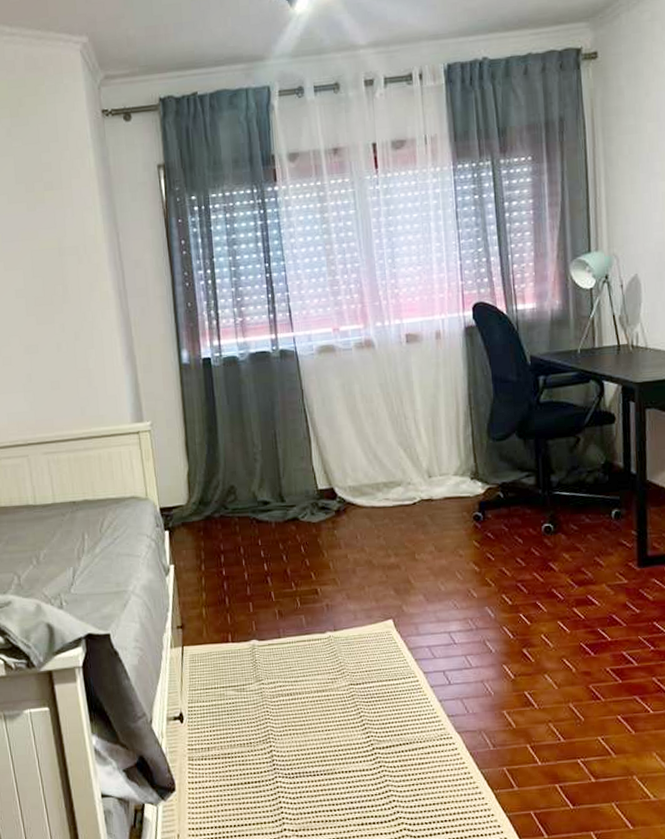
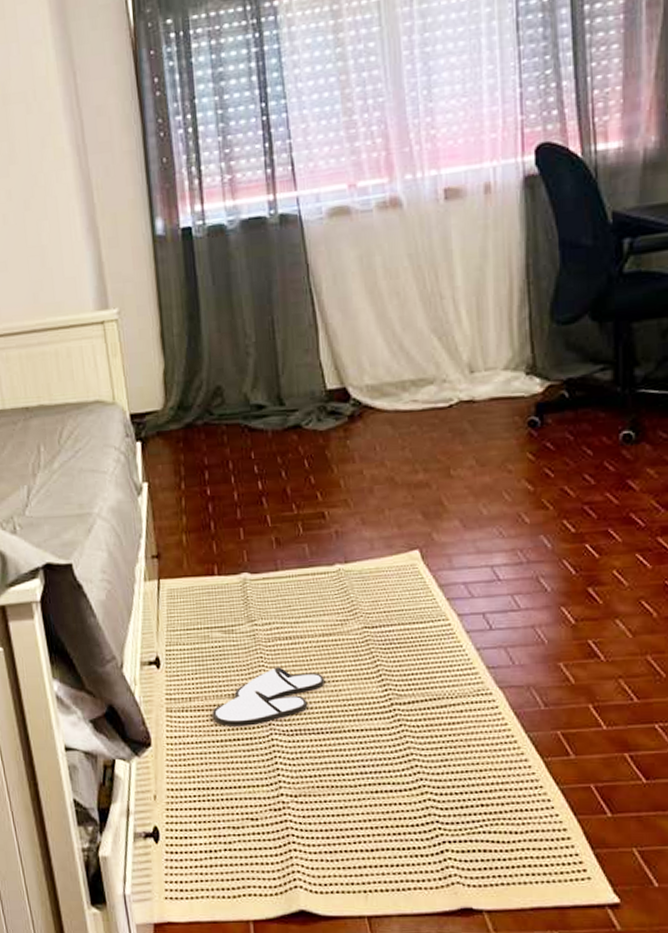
slippers: none [226,719,320,771] -> present [212,667,326,726]

